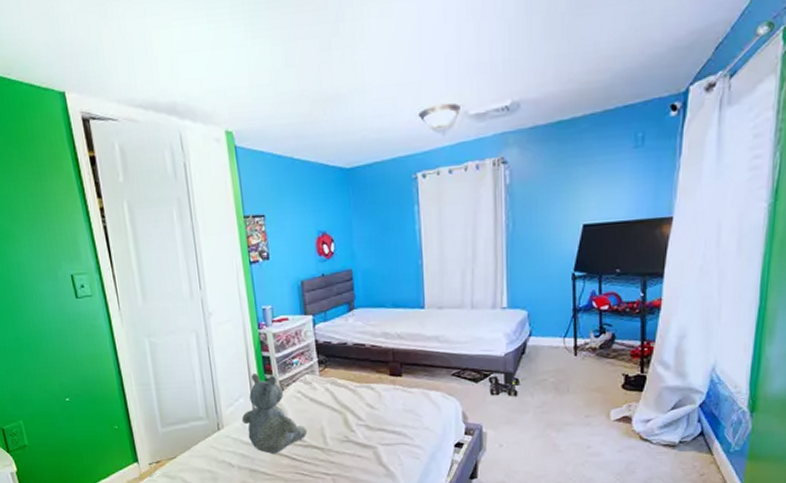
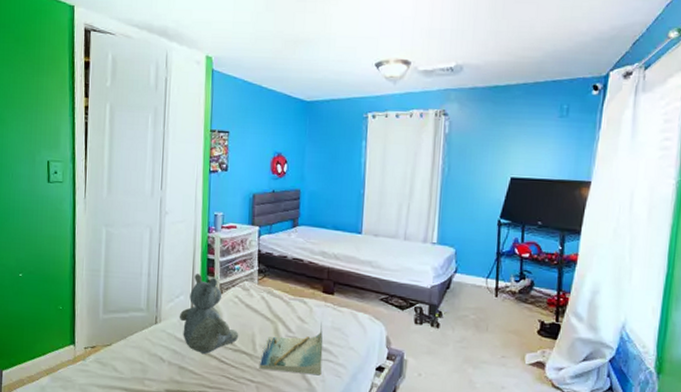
book: none [332,406,398,461] -> present [259,322,323,376]

